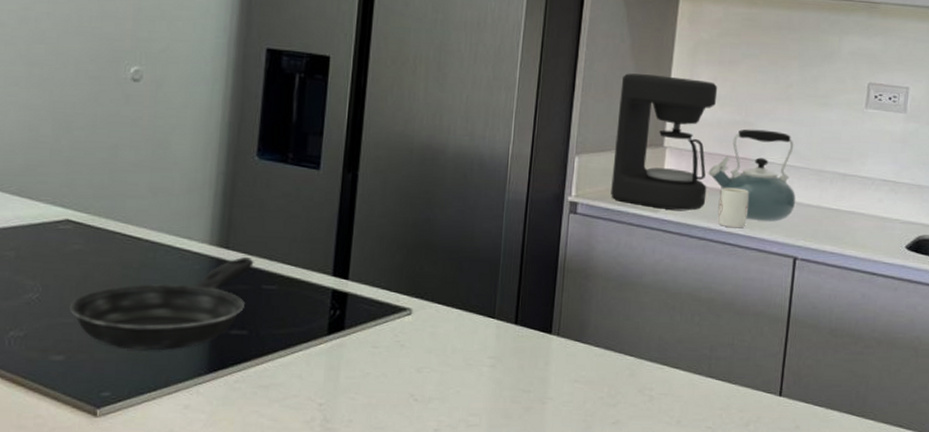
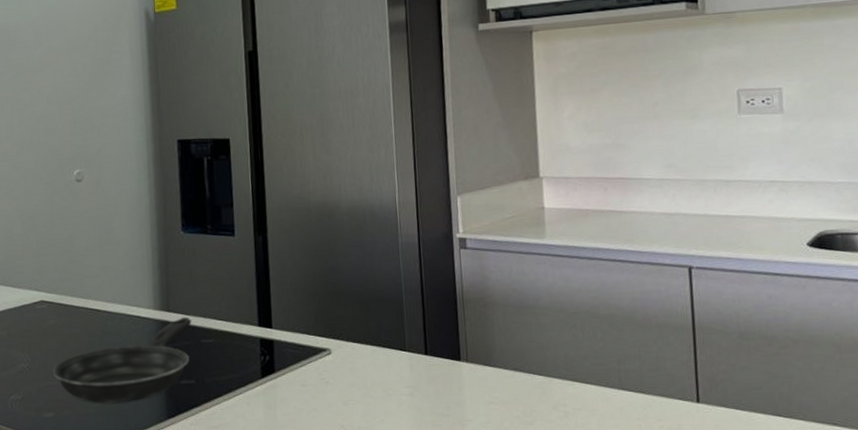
coffee maker: present [611,73,718,211] -> none [489,111,590,235]
kettle: present [708,129,796,222] -> none [587,148,682,236]
mug: present [717,187,749,229] -> none [602,207,634,246]

